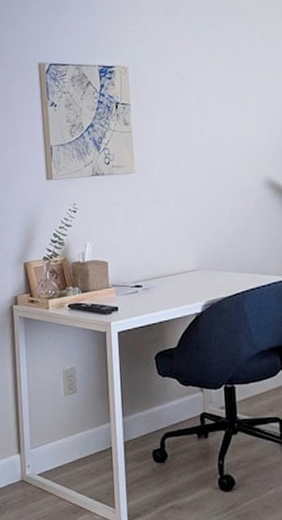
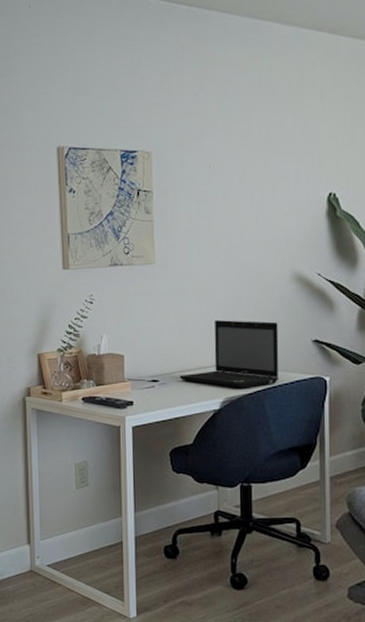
laptop: none [161,225,256,291] -> present [179,320,279,388]

